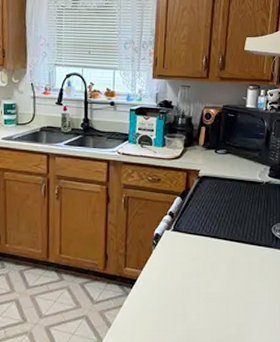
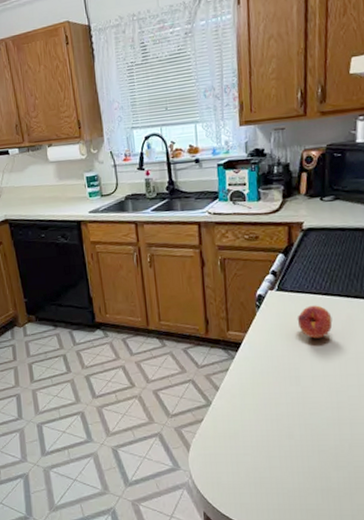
fruit: none [188,247,218,278] -> present [297,305,333,339]

